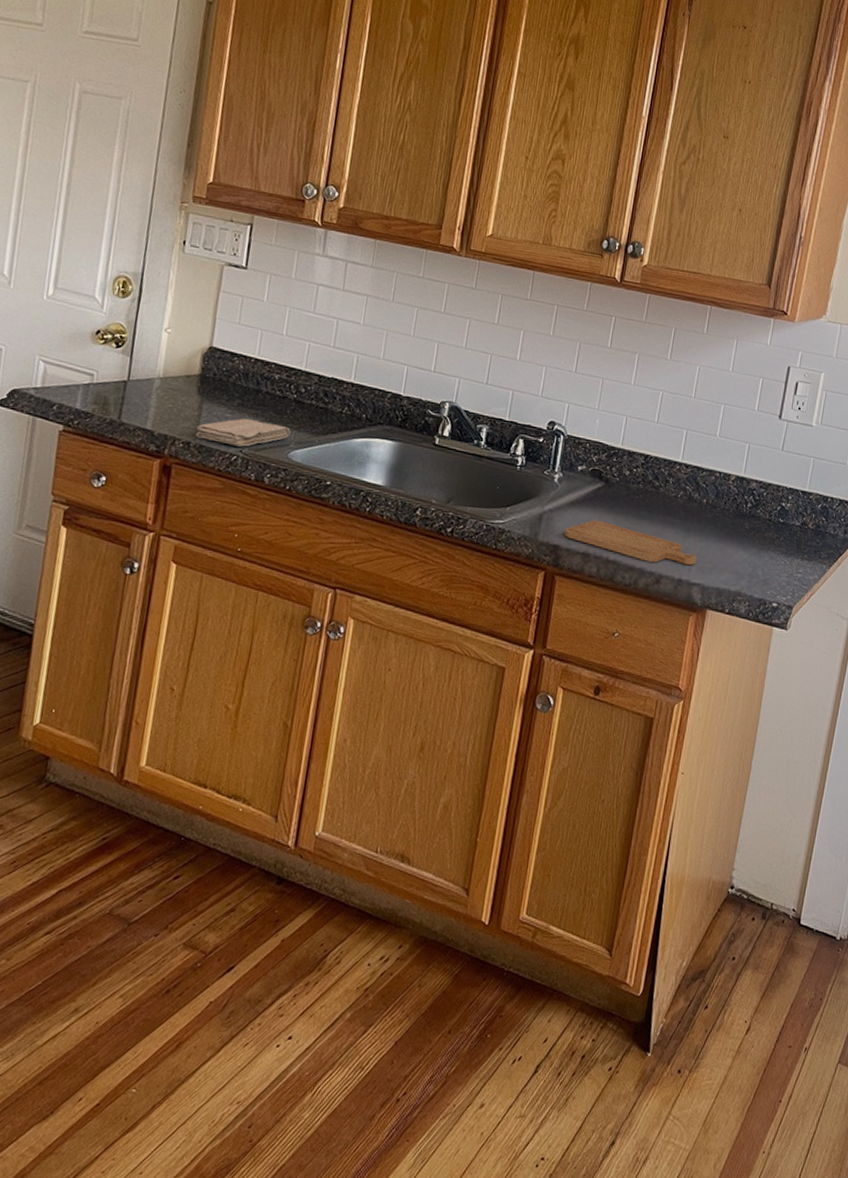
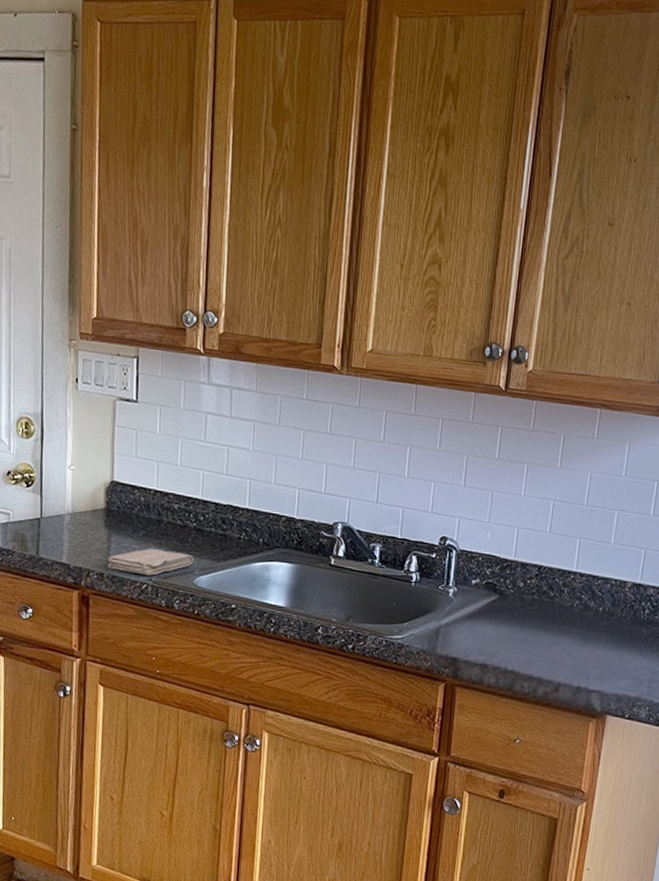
chopping board: present [564,520,697,566] -> none [462,632,595,674]

